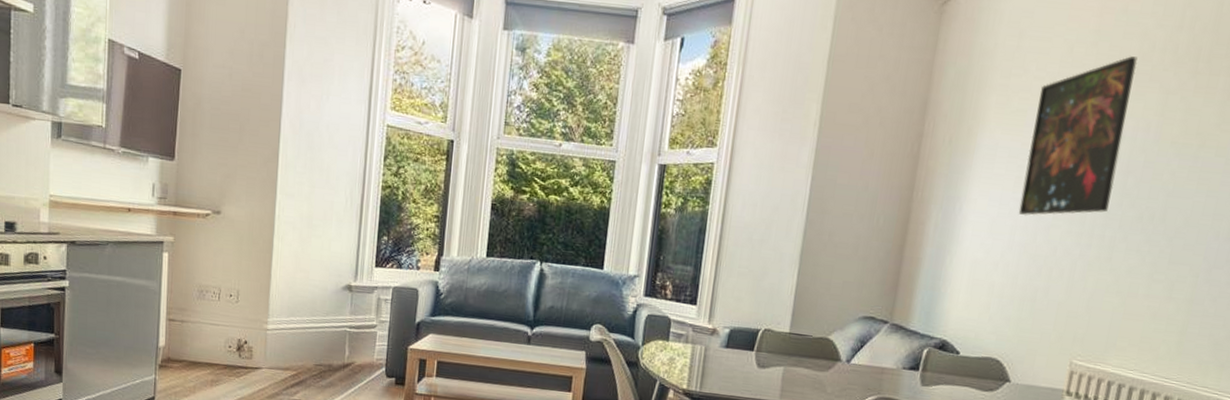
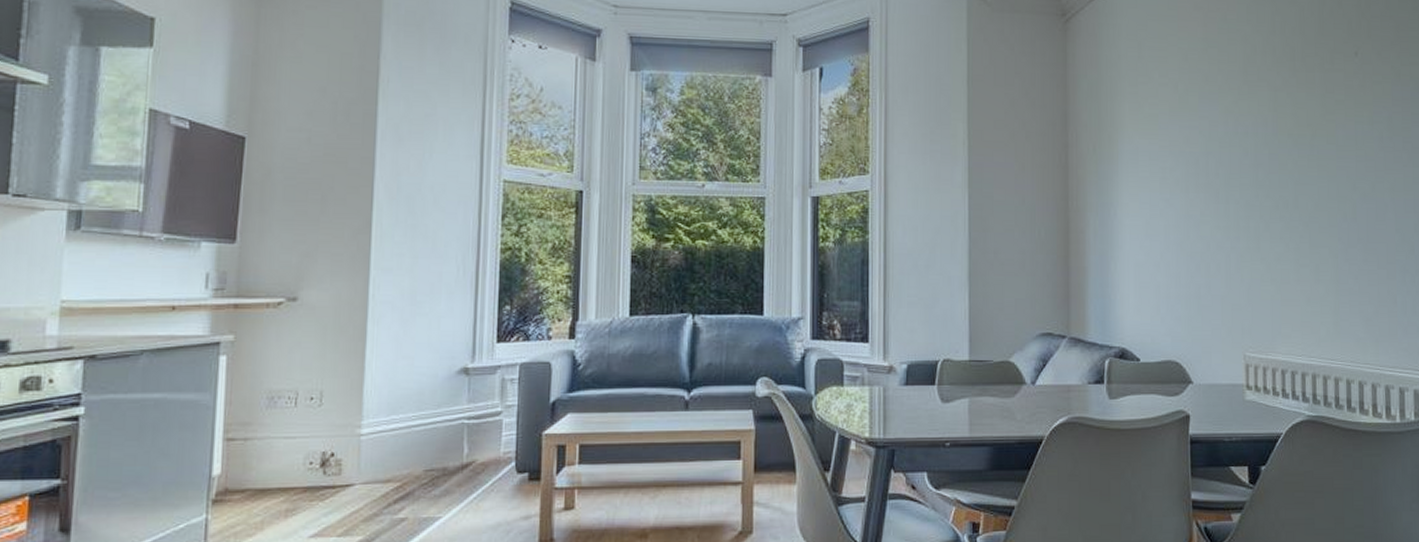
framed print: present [1018,56,1138,216] -> none [1166,59,1248,215]

